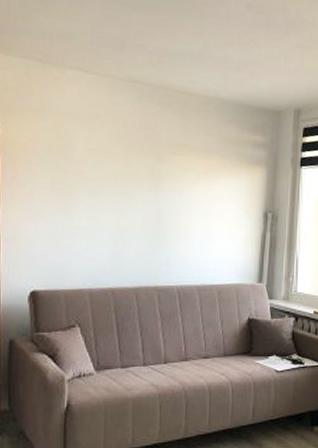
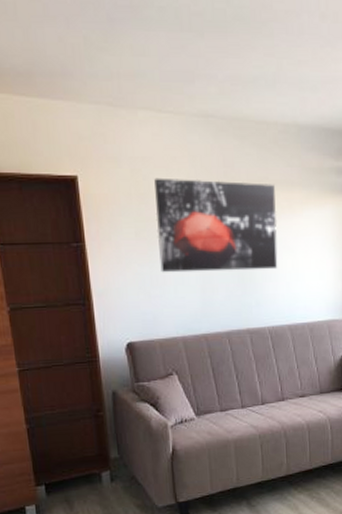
wall art: none [73,133,194,231] -> present [154,177,278,273]

